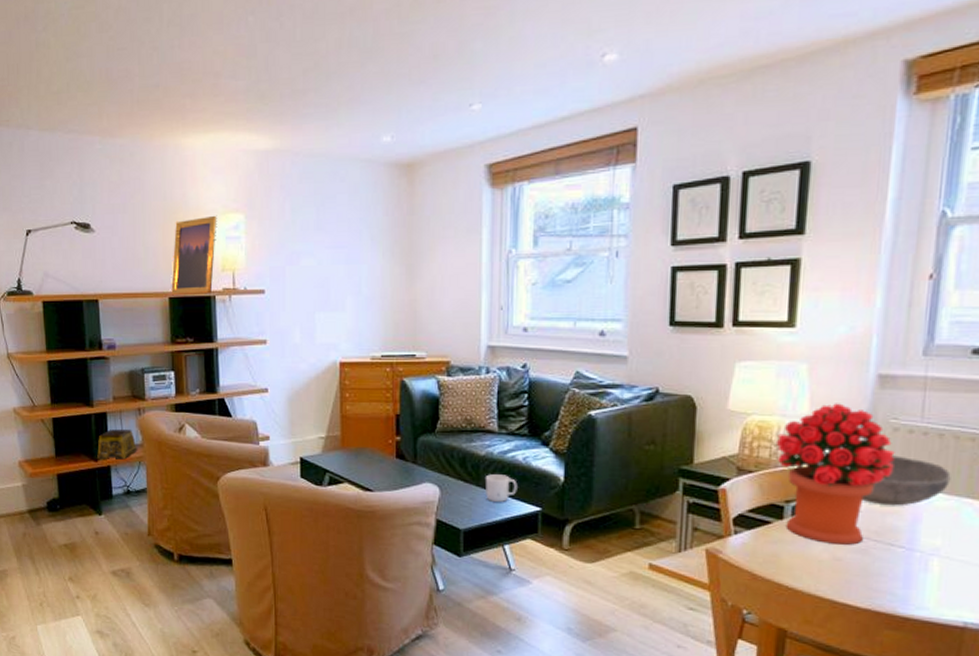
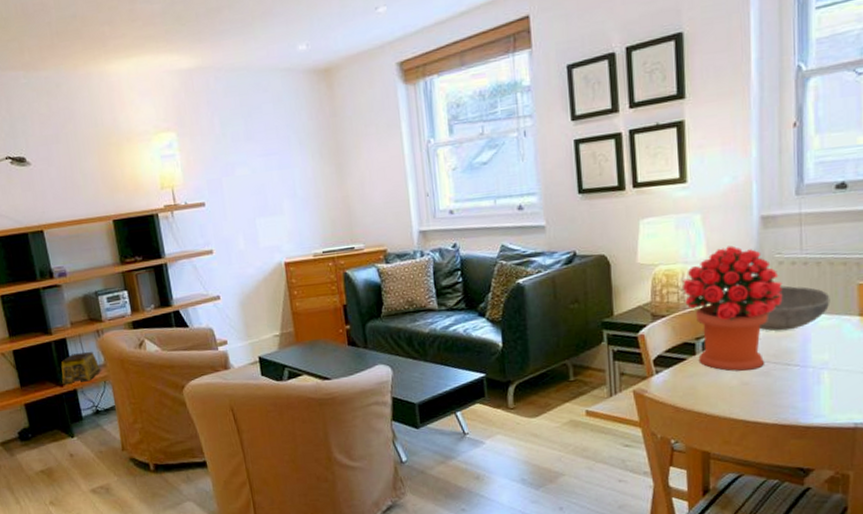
picture frame: present [171,215,217,296] -> none [109,136,154,218]
mug: present [484,474,518,502] -> none [431,348,462,374]

